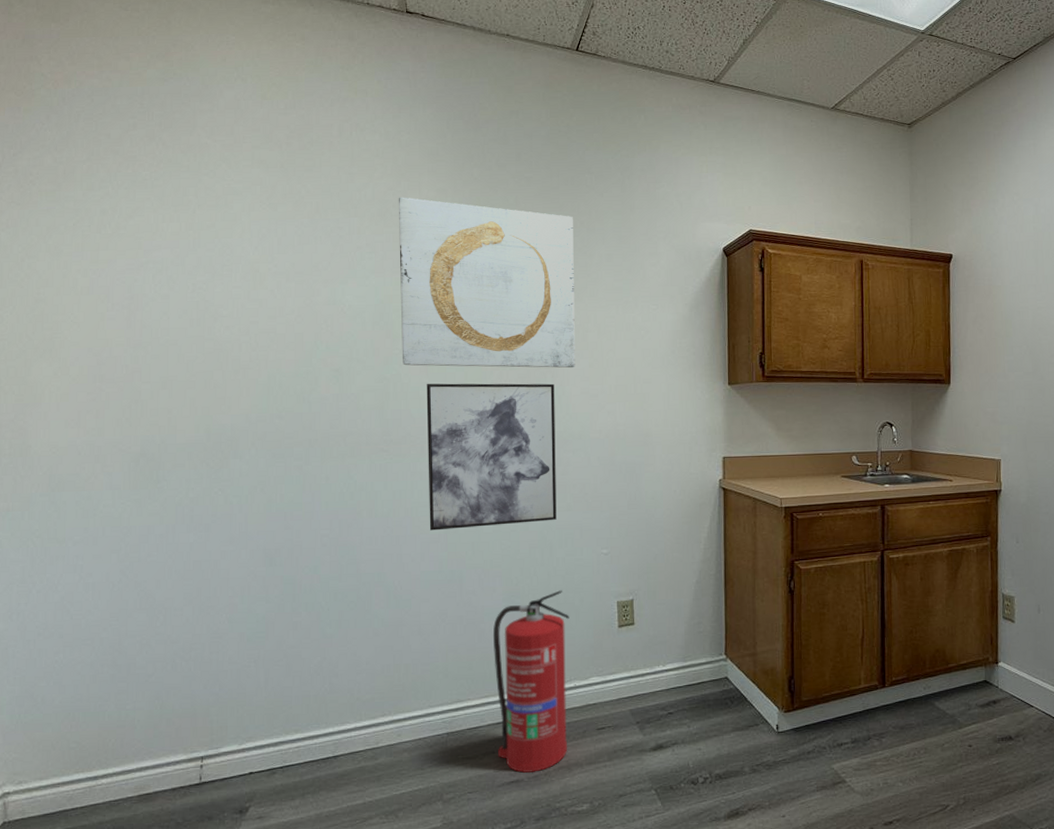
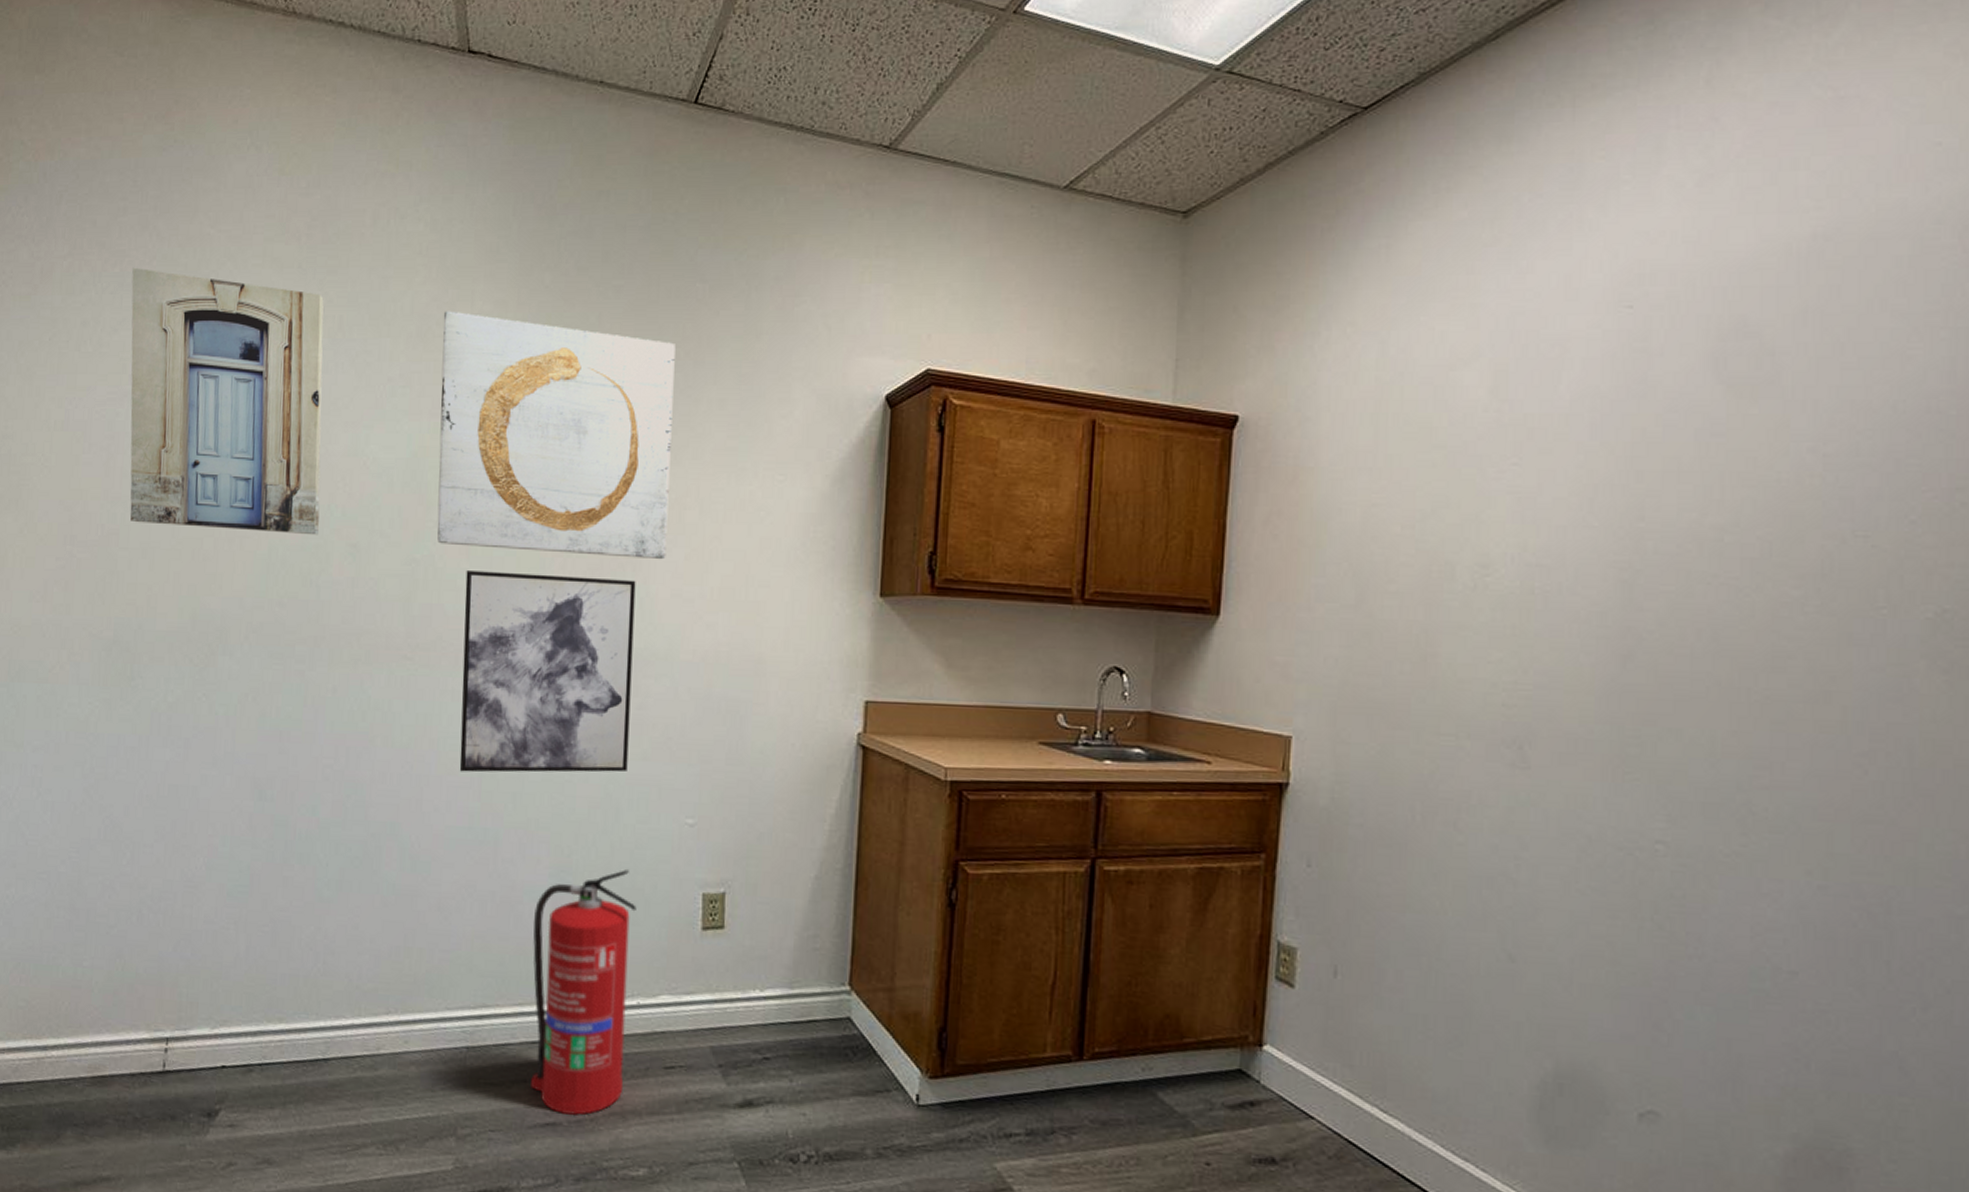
wall art: none [143,169,308,365] -> present [130,267,324,536]

